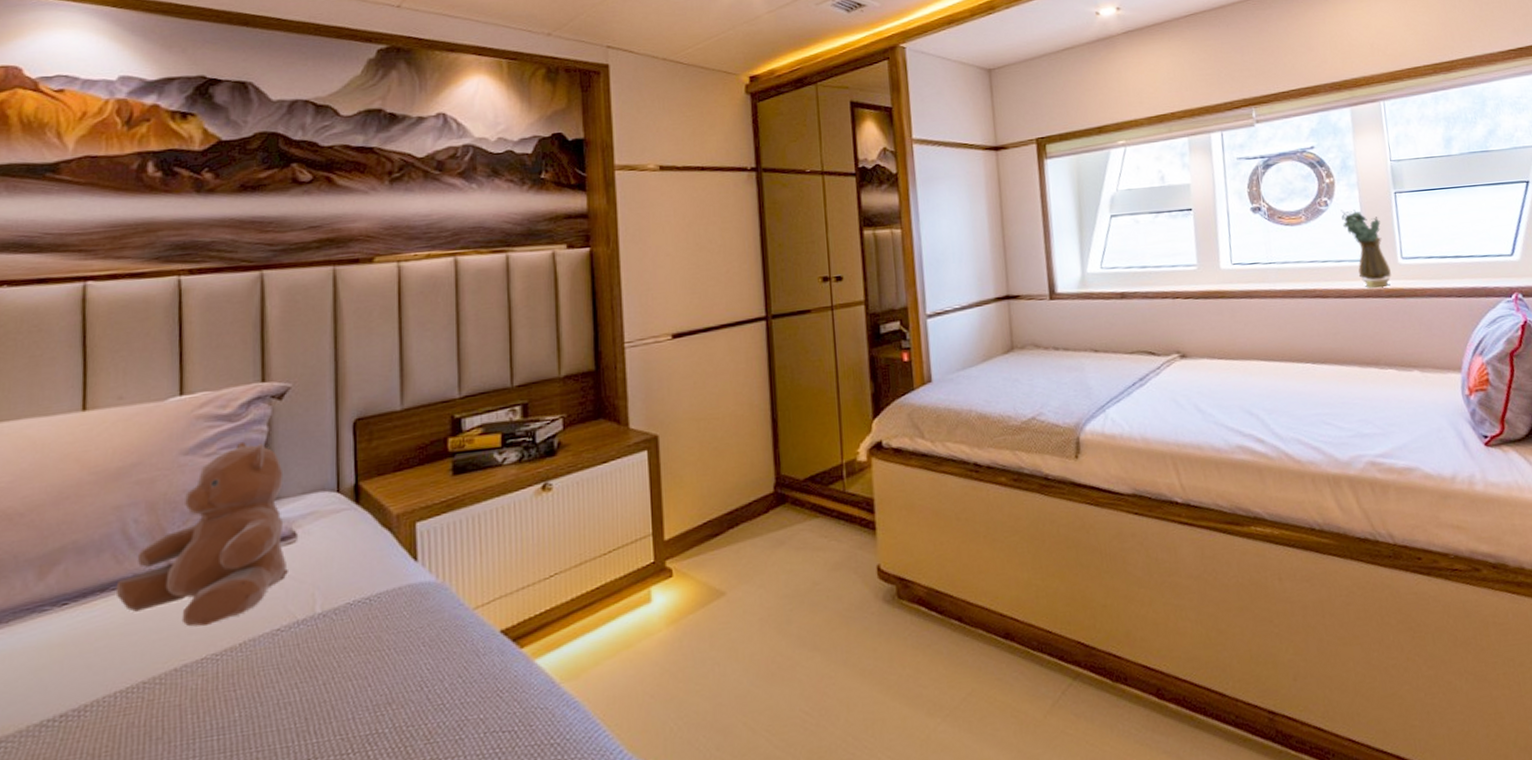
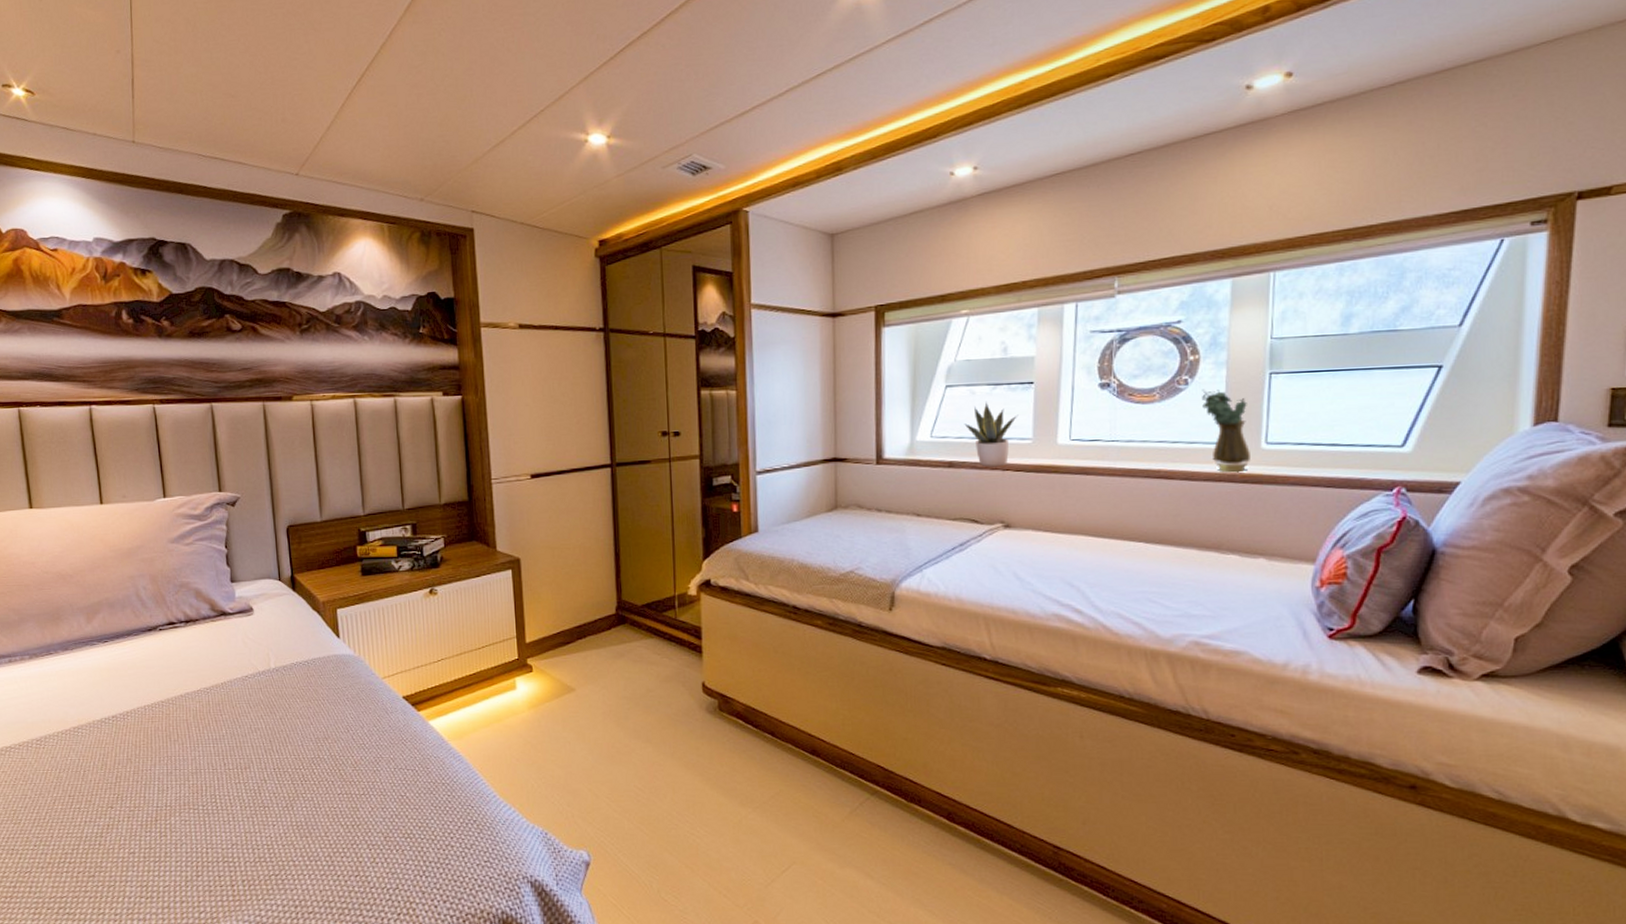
teddy bear: present [115,441,288,627] -> none [137,536,250,668]
potted plant: none [1131,229,1182,297] -> present [964,401,1019,468]

